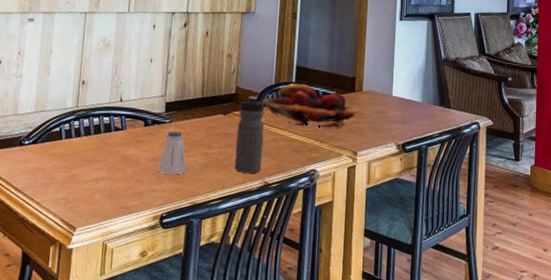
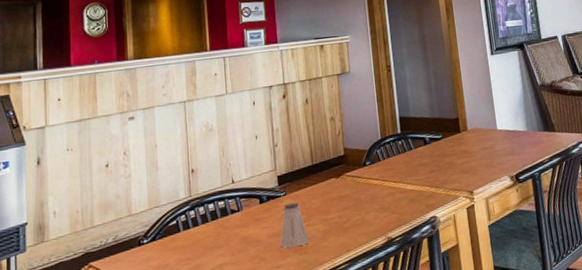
water bottle: present [234,96,265,173] -> none [350,154,383,233]
fruit basket: present [262,83,359,128] -> none [372,133,468,176]

